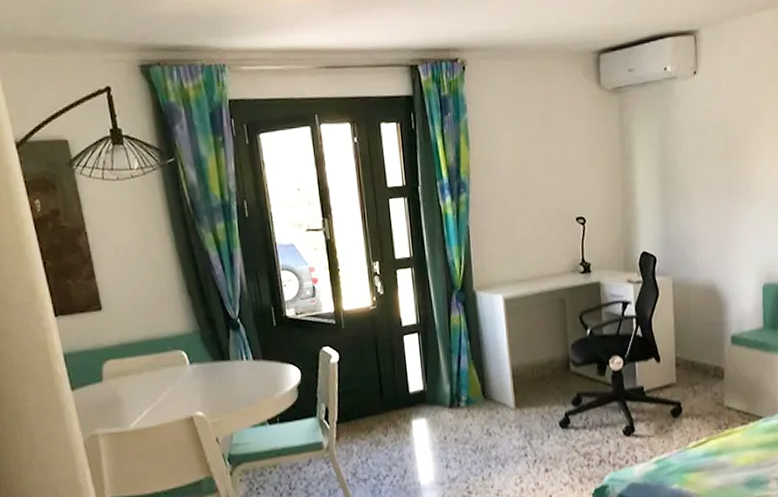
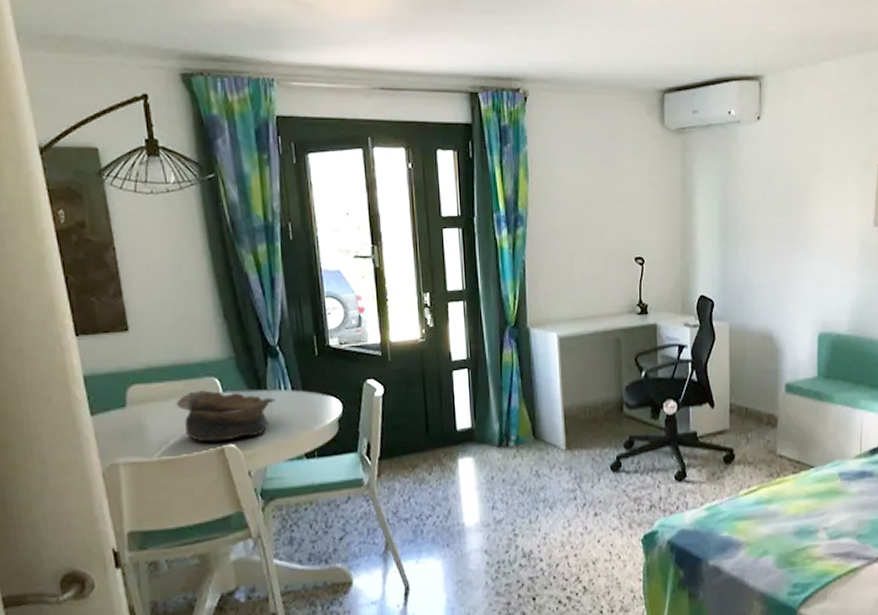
bowl: none [147,363,238,412] -> present [176,390,275,442]

